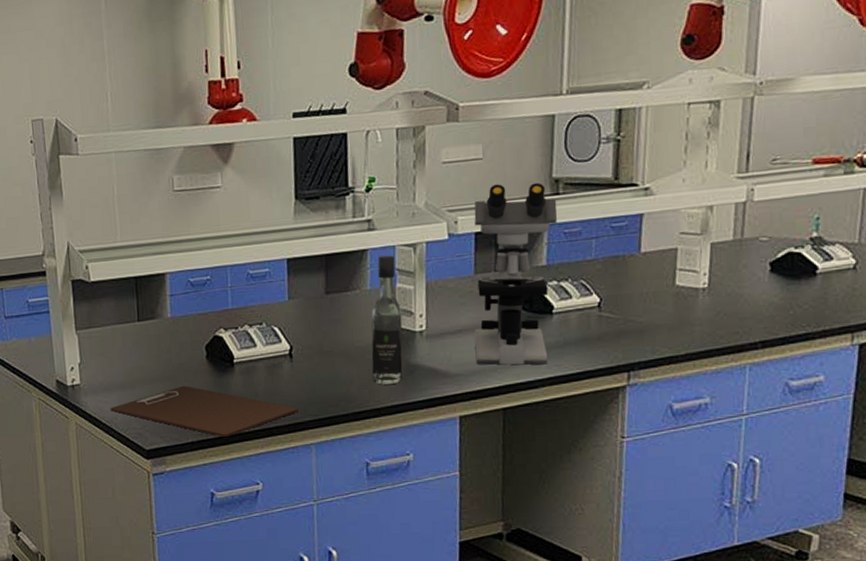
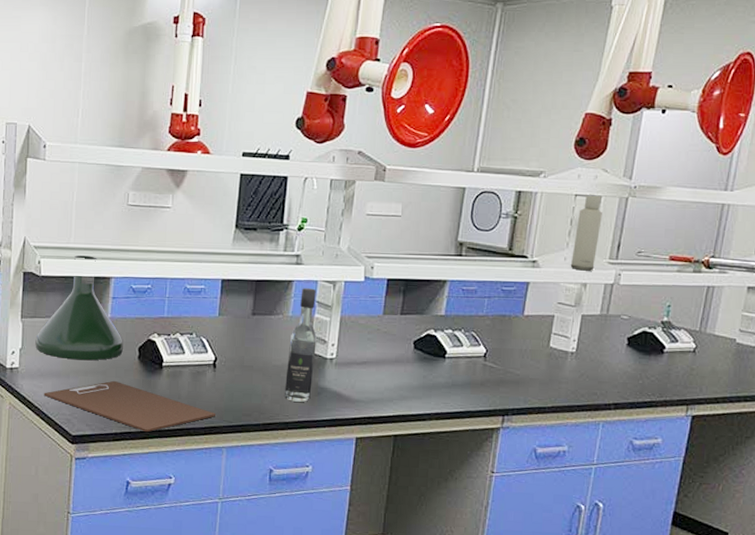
flask: none [93,252,189,368] -> present [35,255,123,361]
microscope: present [473,182,558,365] -> none [376,240,459,401]
bottle: none [690,99,724,192] -> present [570,194,602,271]

